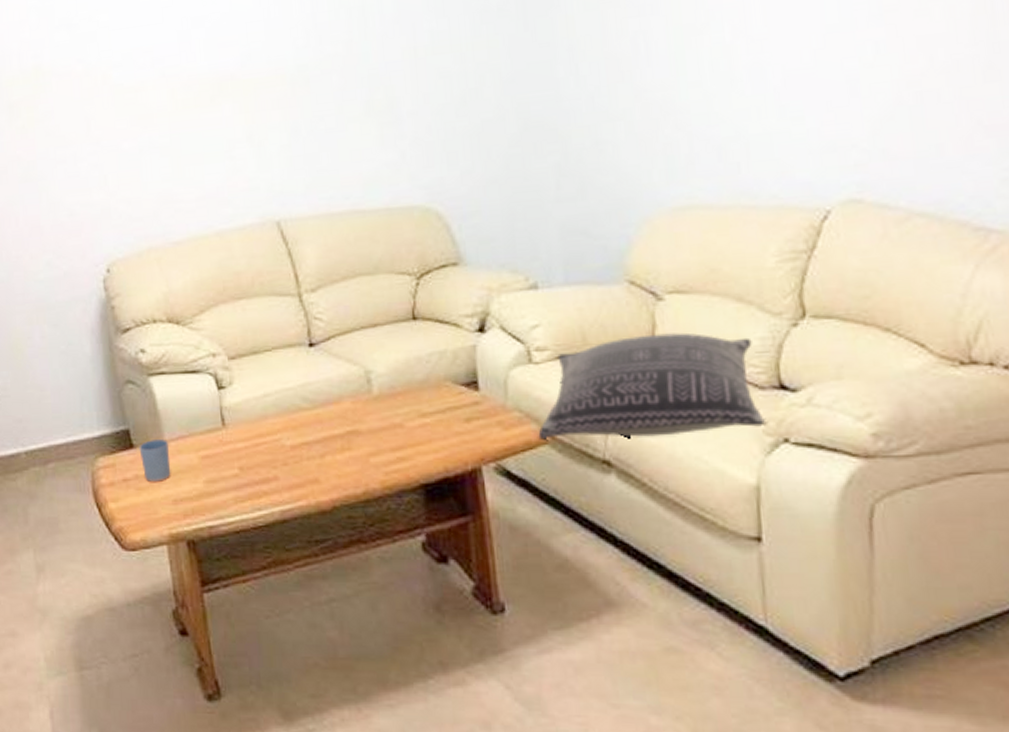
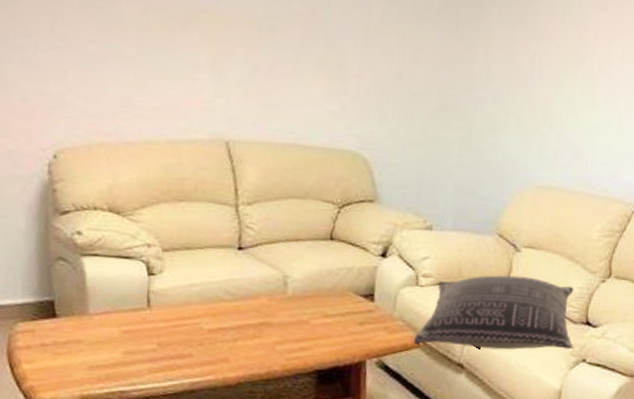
mug: present [139,439,171,482] -> none [61,312,93,349]

